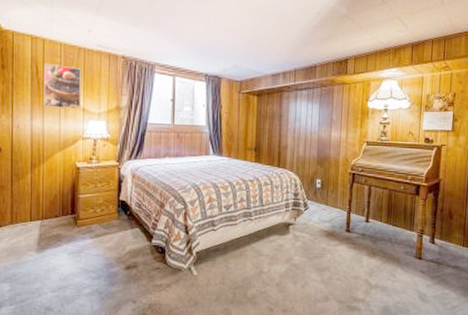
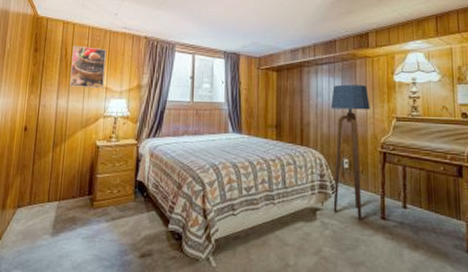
floor lamp: none [304,110,344,233] -> present [331,84,370,220]

